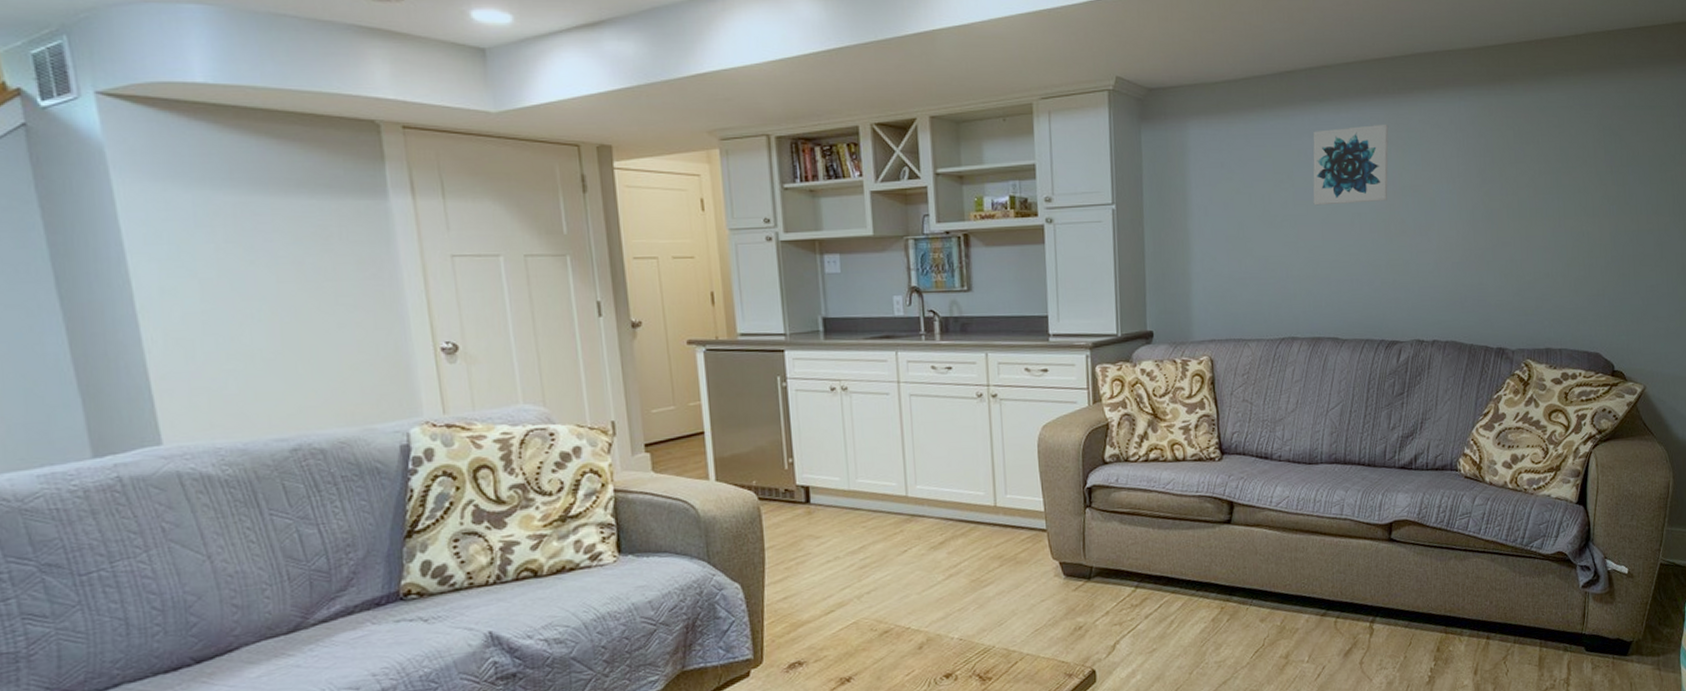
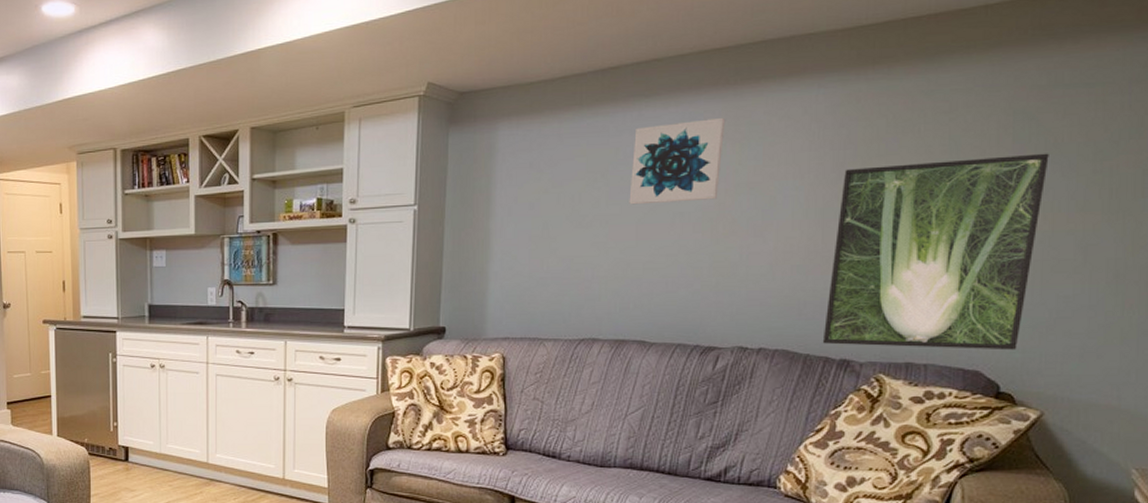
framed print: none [1482,164,1631,335] -> present [822,153,1049,350]

